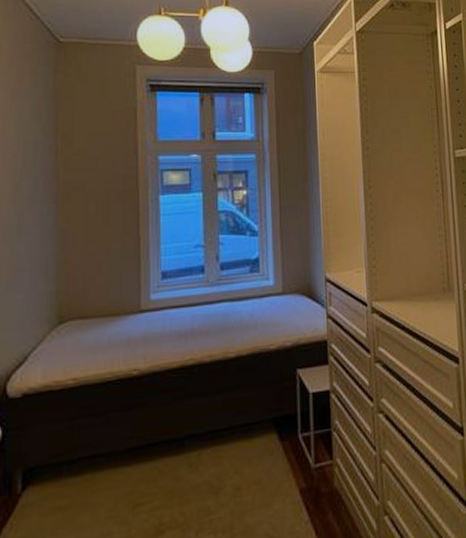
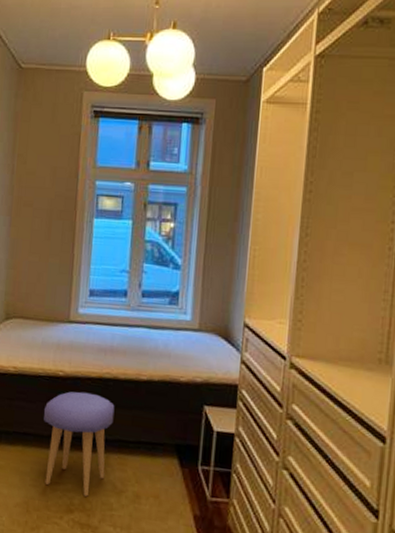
stool: none [117,386,202,511] -> present [44,391,115,497]

